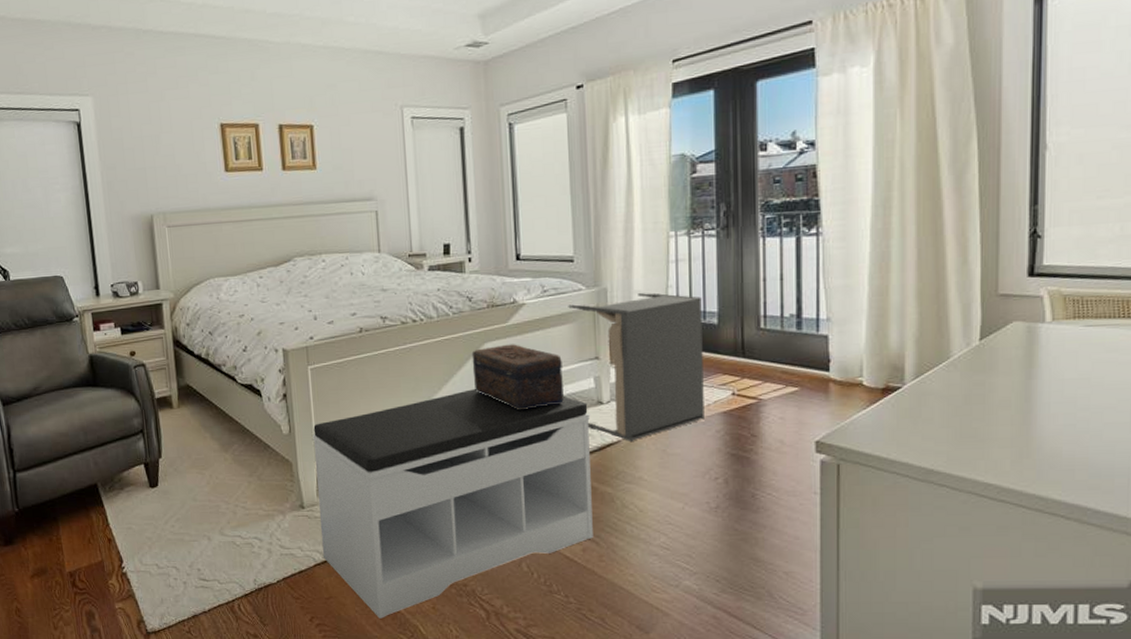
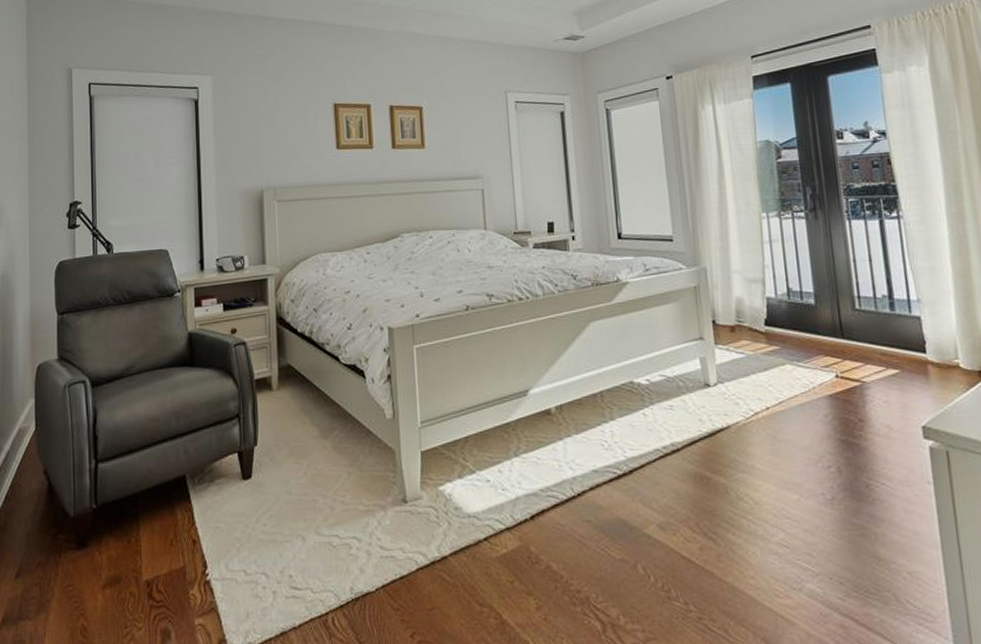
bench: present [313,389,593,619] -> none [417,370,710,633]
decorative box: present [471,344,564,409] -> none [578,323,671,392]
laundry hamper: present [568,292,704,441] -> none [670,272,811,427]

